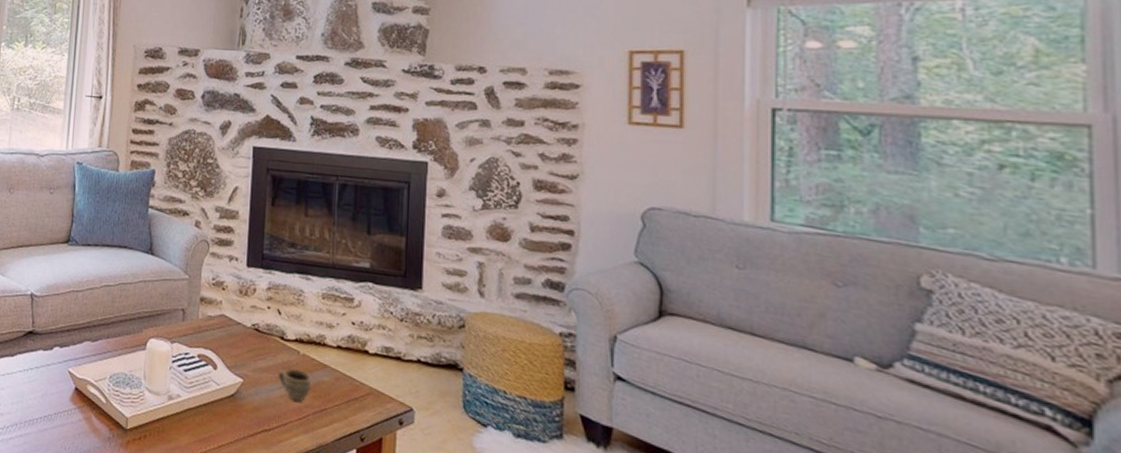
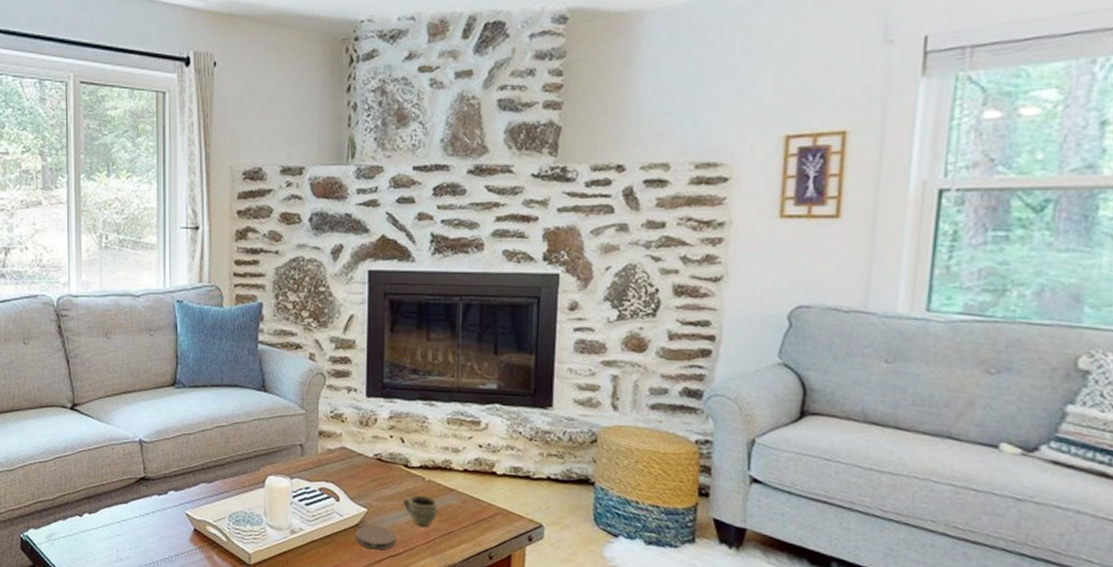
coaster: none [230,396,271,424] -> present [355,525,396,550]

